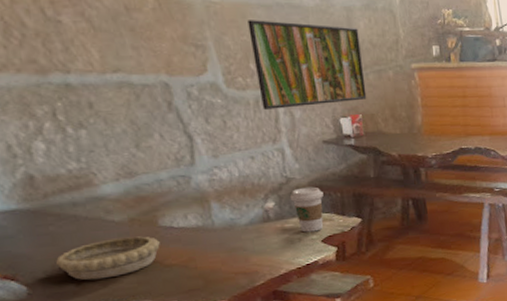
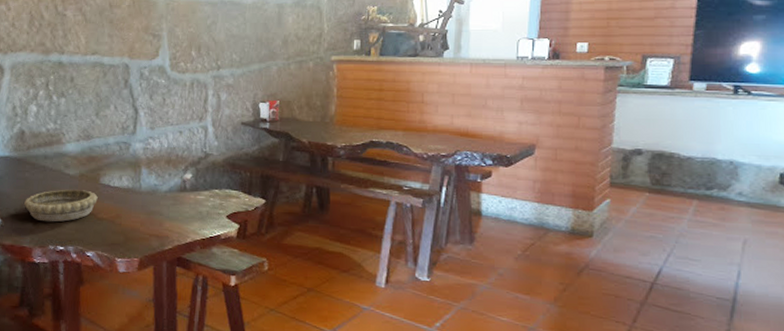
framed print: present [247,20,367,109] -> none [195,15,287,91]
coffee cup: present [289,186,324,233] -> none [205,163,235,207]

